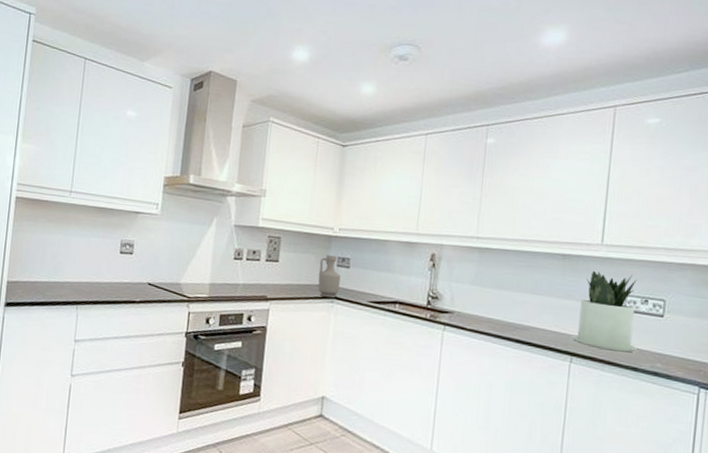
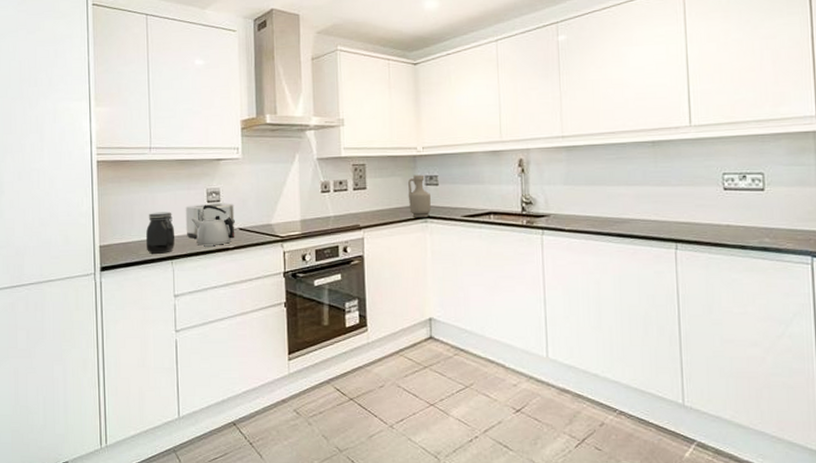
jar: none [53,255,84,298] -> present [145,212,176,254]
toaster: none [95,254,146,287] -> present [185,203,235,239]
kettle: none [102,255,143,298] -> present [191,204,235,247]
planter: present [572,270,638,353] -> none [673,153,743,232]

